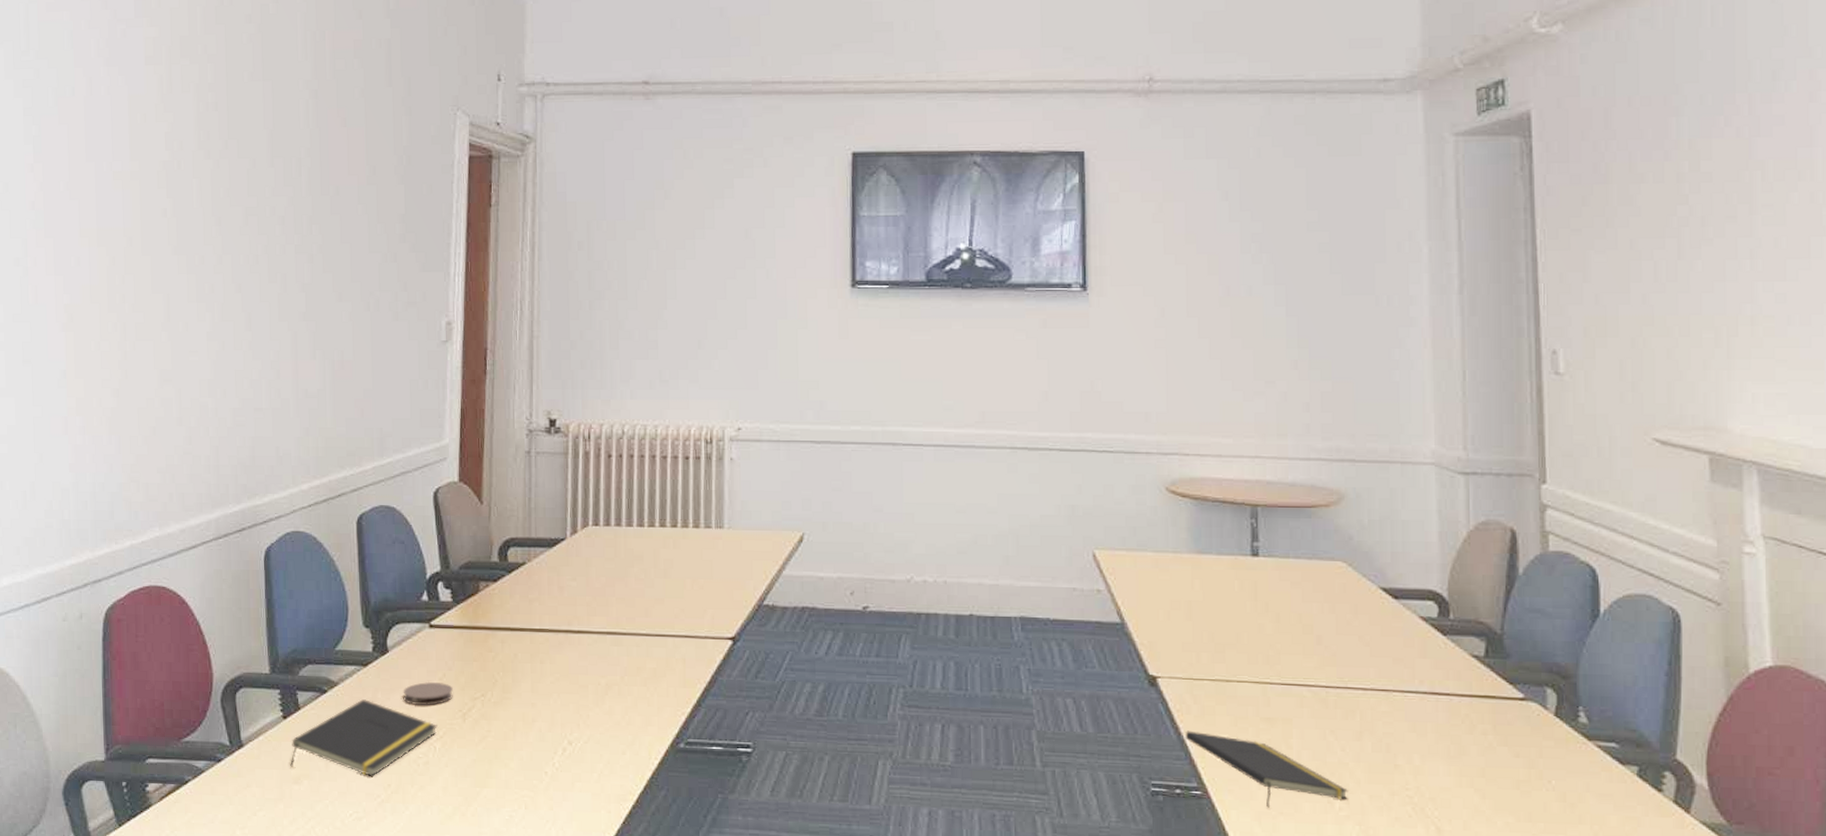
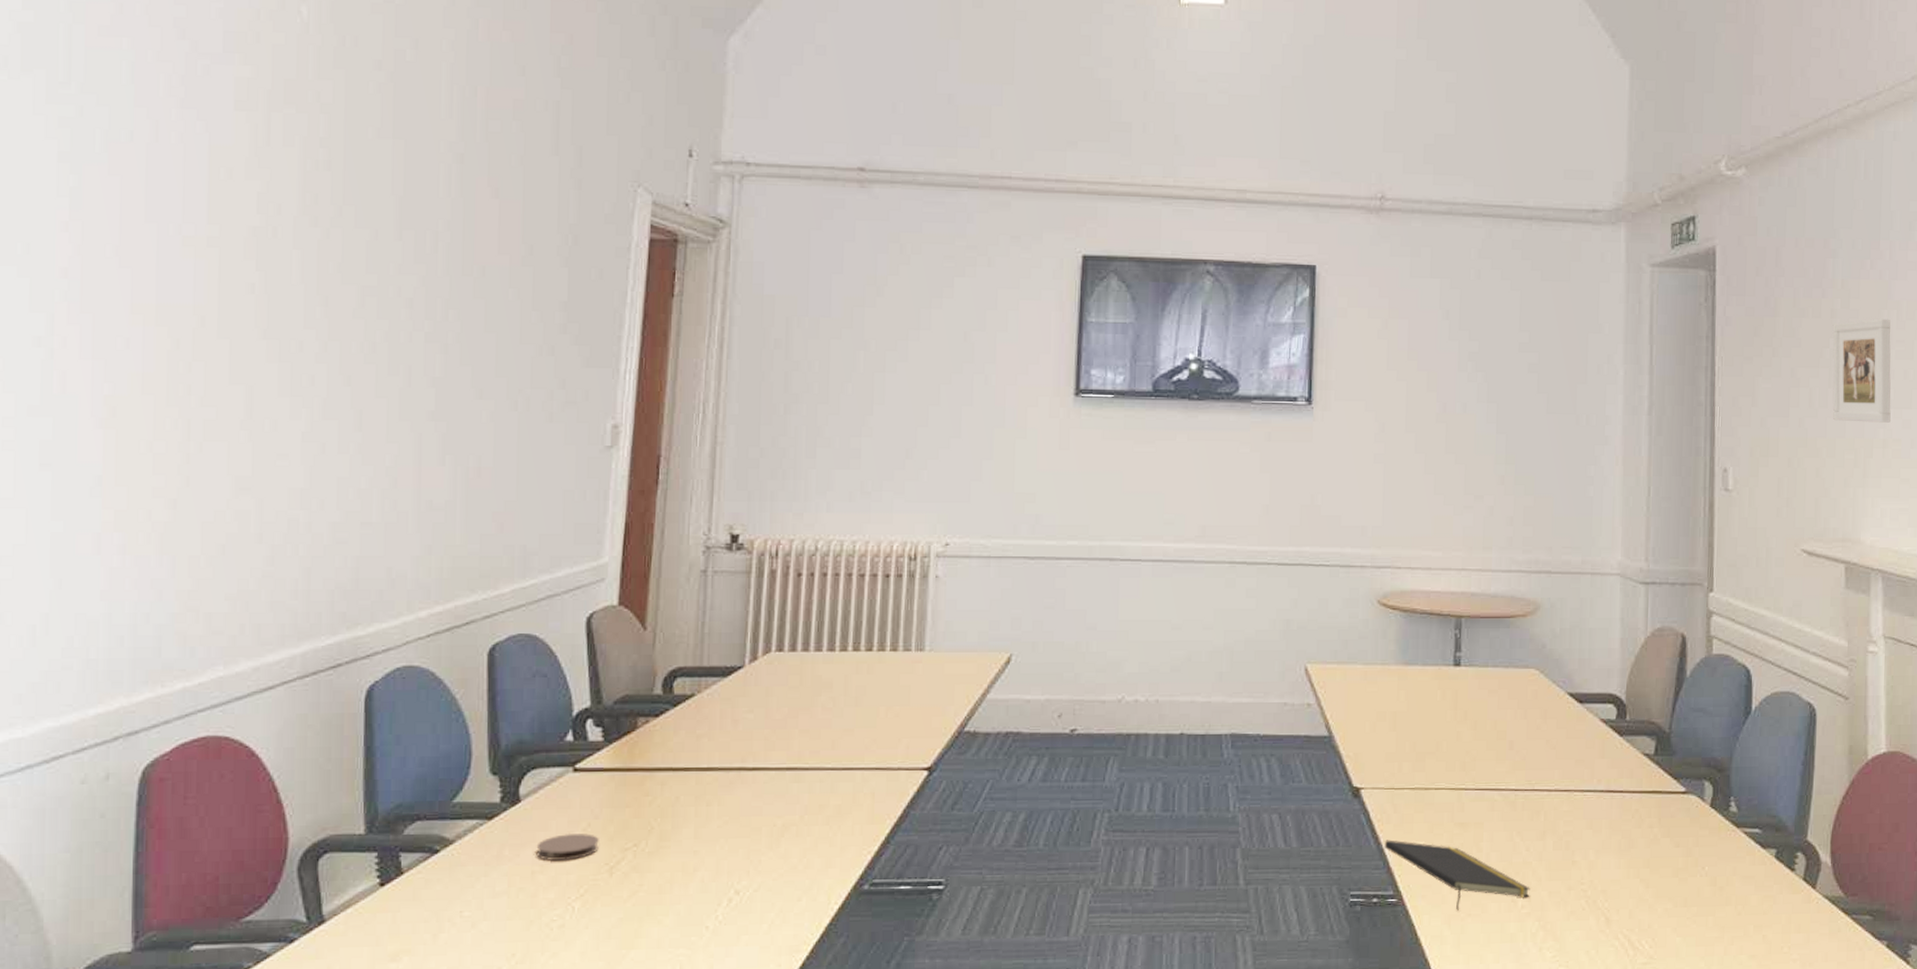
notepad: present [290,699,438,776] -> none [386,858,578,946]
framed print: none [1680,181,1759,297] -> present [1832,318,1891,423]

